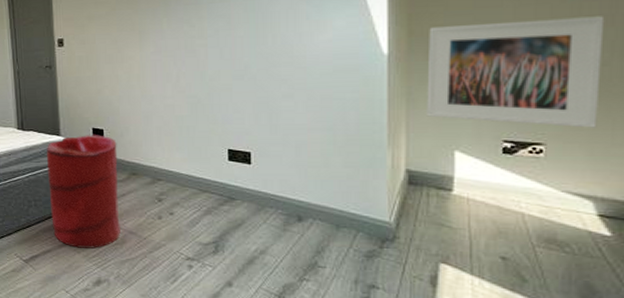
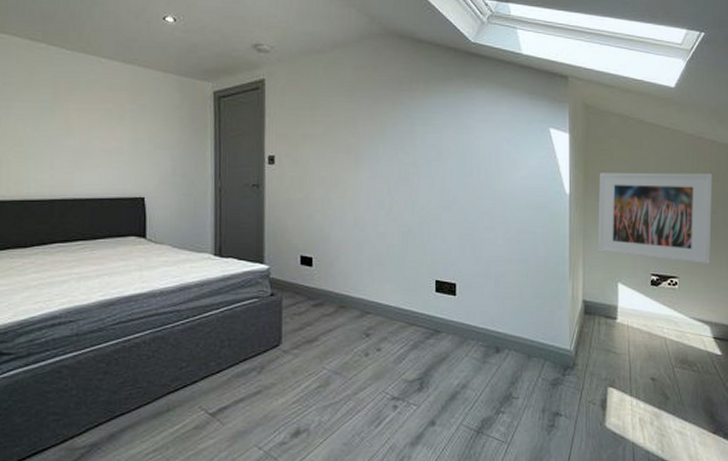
laundry hamper: present [47,135,121,249] -> none [246,263,326,394]

